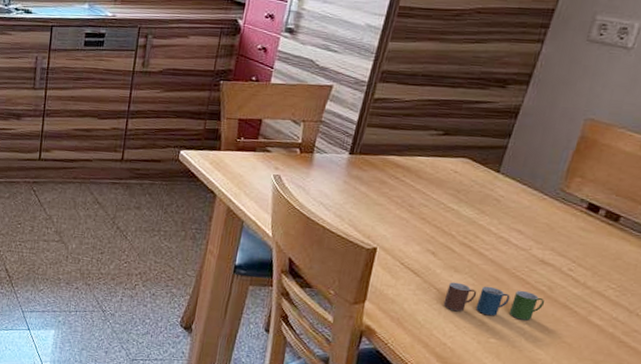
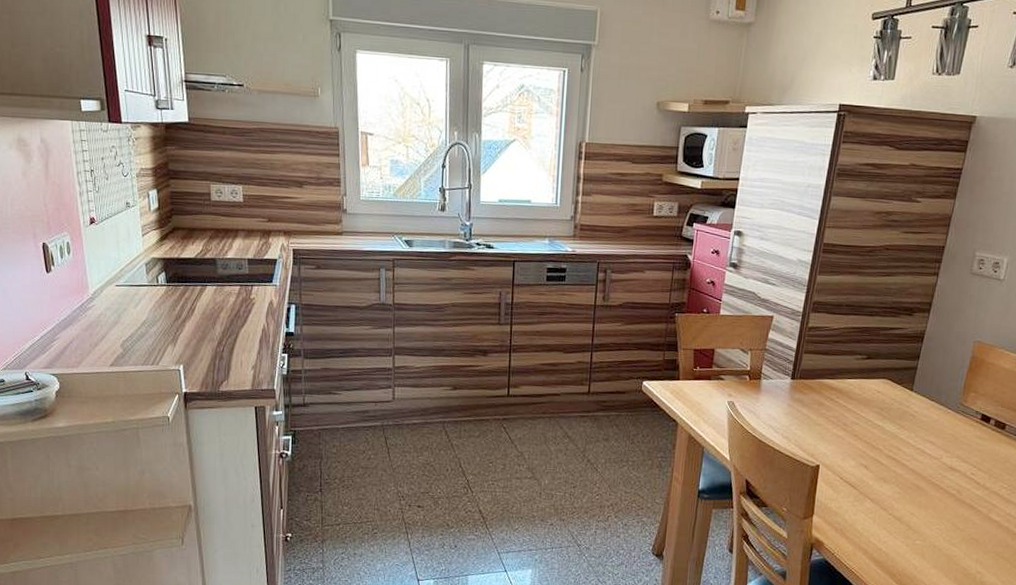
cup: present [443,282,544,321] -> none [877,492,955,522]

